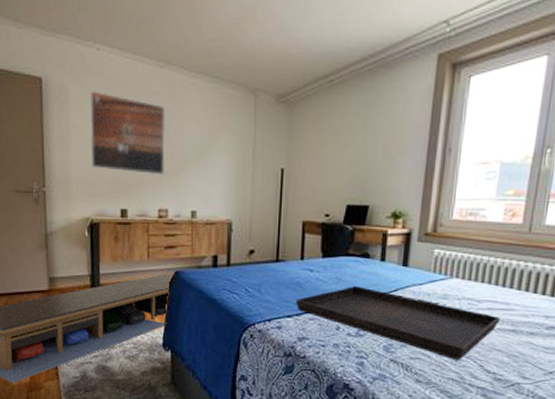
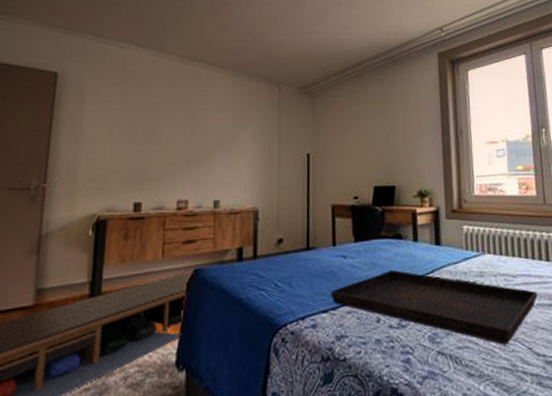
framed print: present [90,91,166,175] -> none [103,84,189,165]

